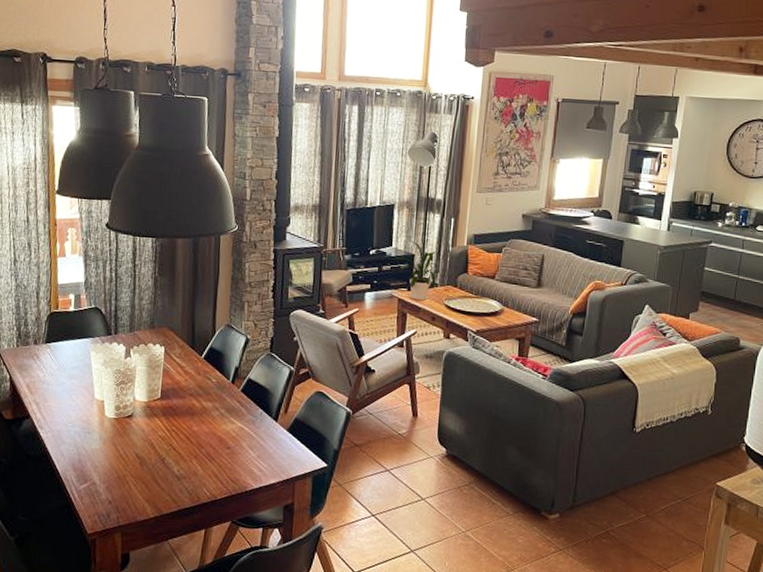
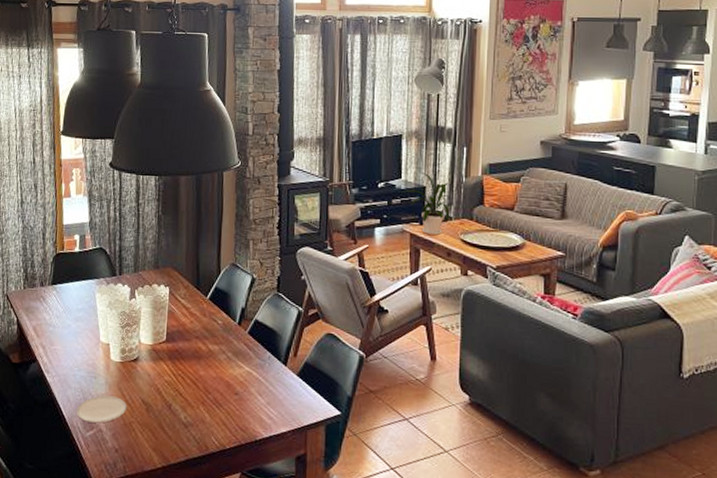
plate: none [69,450,121,477] -> present [76,395,127,423]

